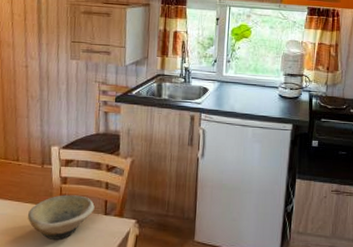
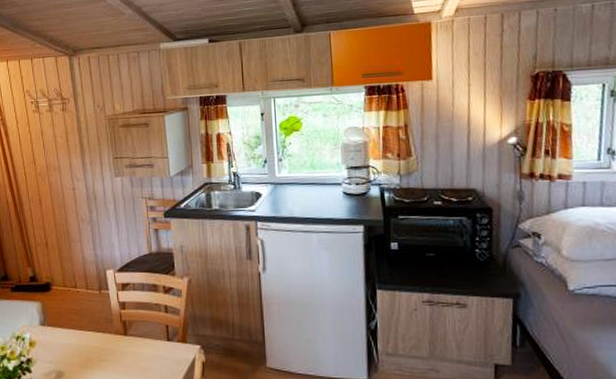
bowl: present [27,195,95,240] -> none [91,321,156,369]

